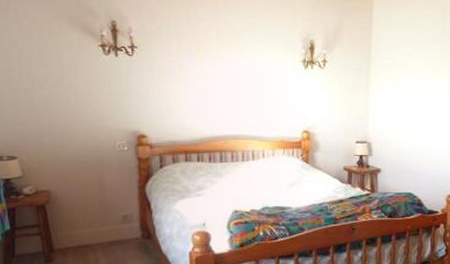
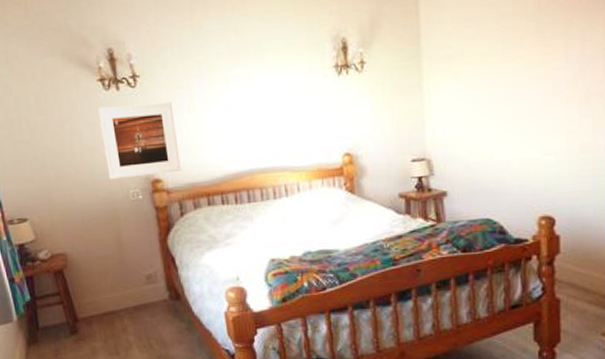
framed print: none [97,69,165,131] -> present [98,101,181,180]

